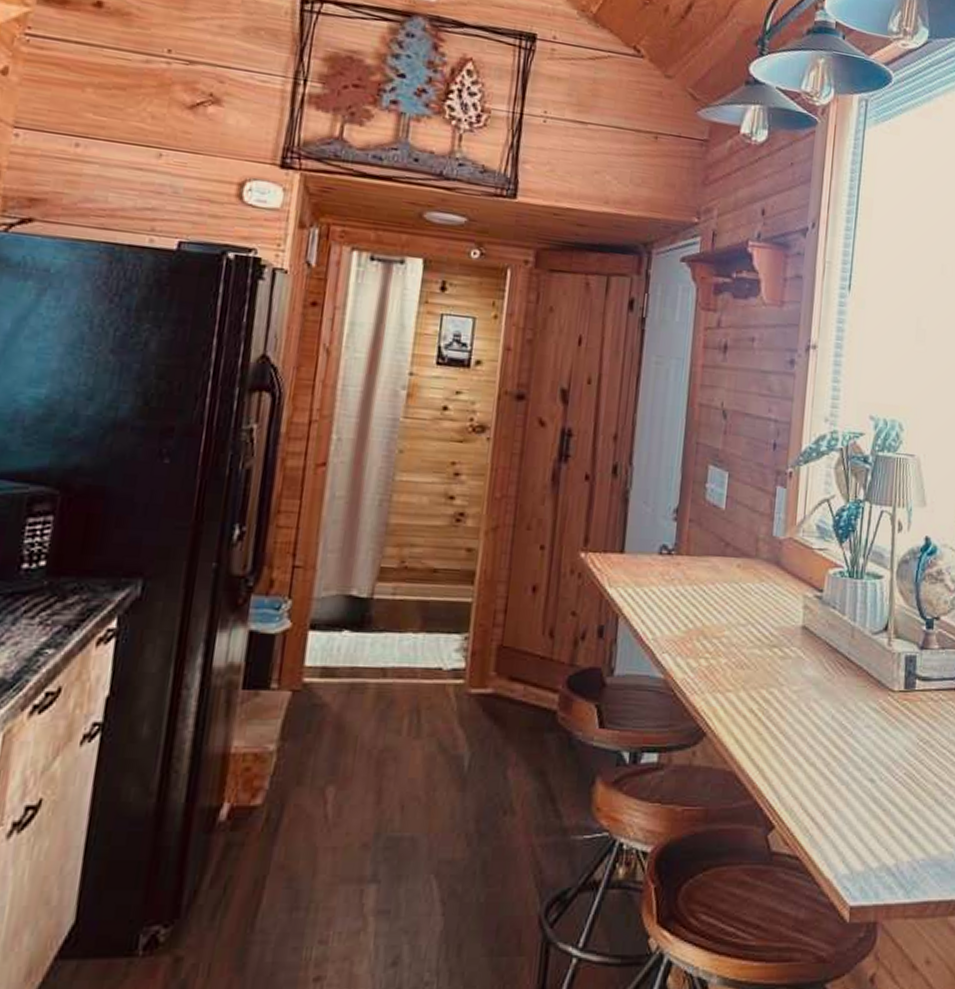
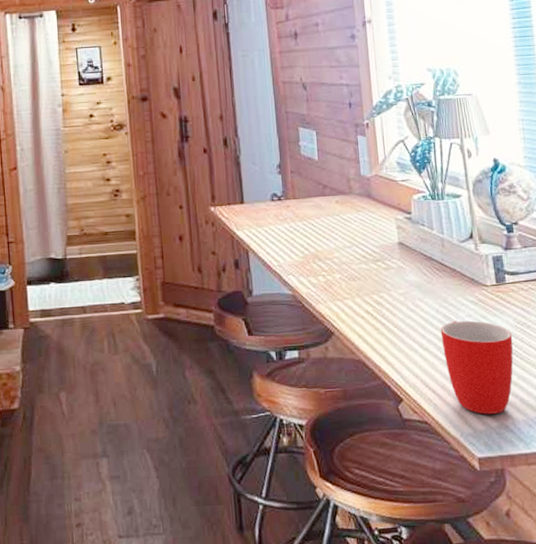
mug: none [831,731,913,852] -> present [440,320,514,414]

